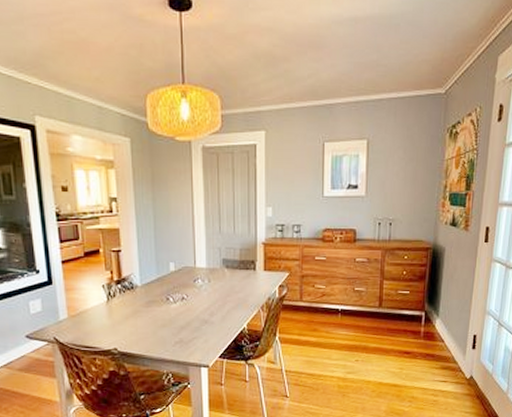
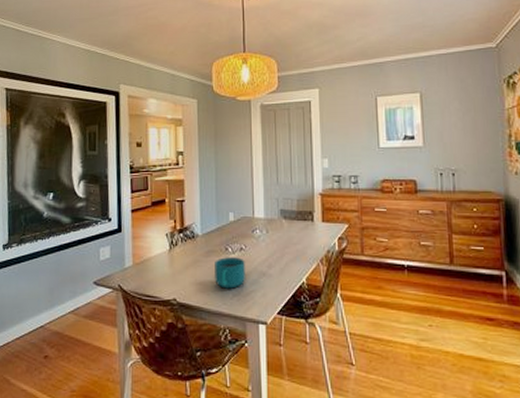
cup: none [156,307,187,337] -> present [215,257,245,289]

